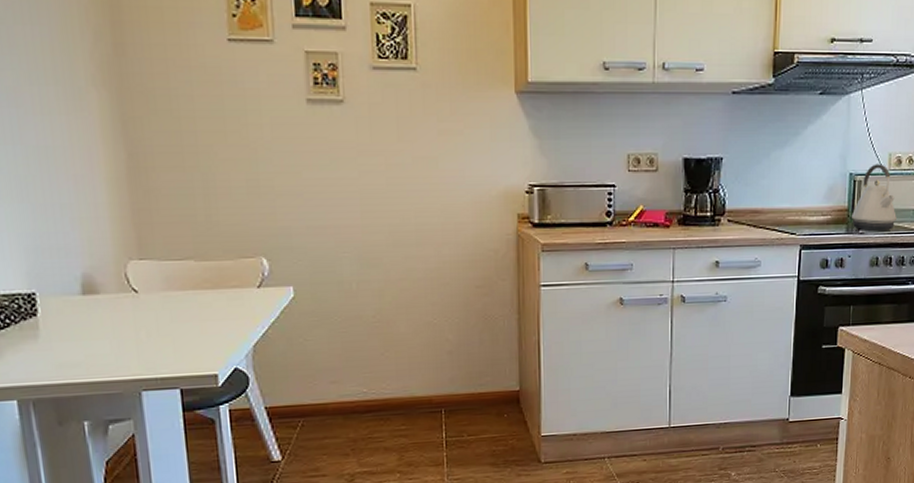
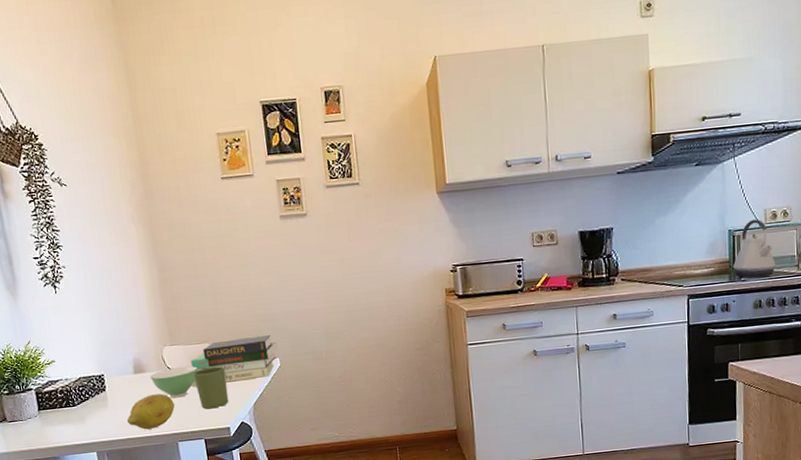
fruit: none [67,324,140,373] -> present [127,393,175,430]
bowl: none [105,288,177,332] -> present [149,366,198,399]
books: none [166,254,293,319] -> present [190,334,279,388]
mug: none [170,292,219,349] -> present [193,366,229,409]

